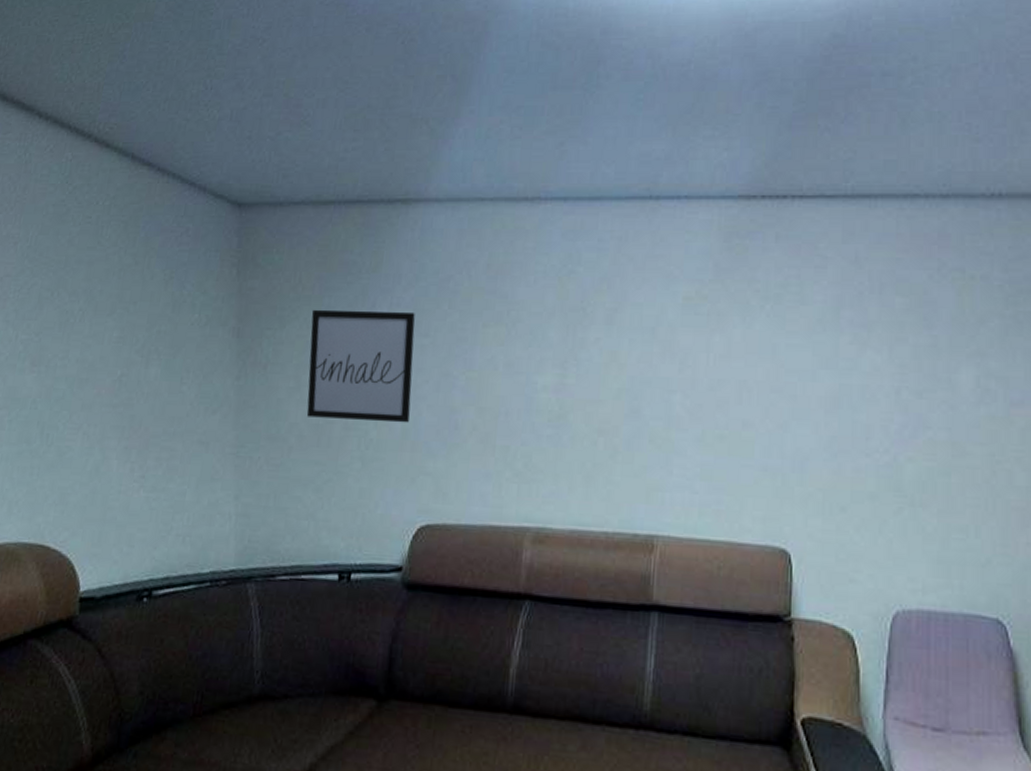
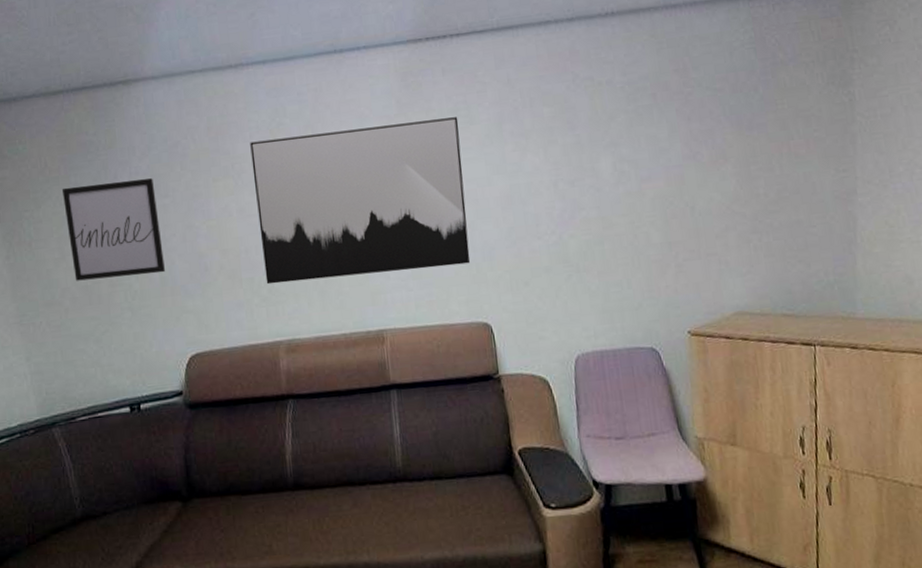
wall art: none [523,288,787,472] -> present [250,117,471,285]

